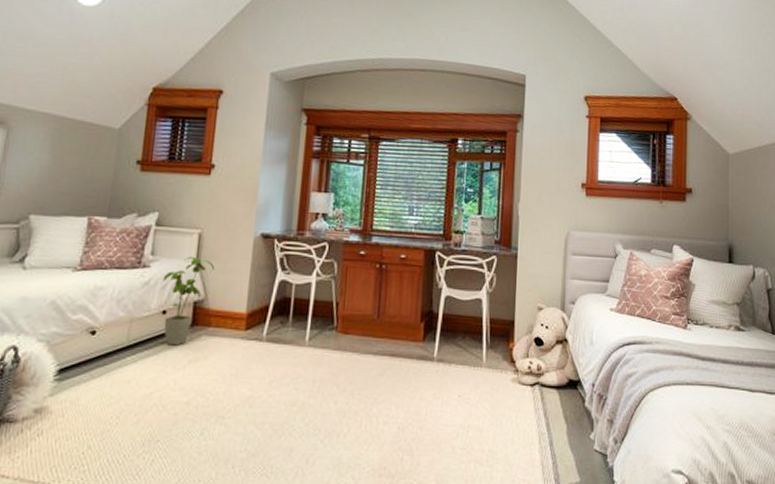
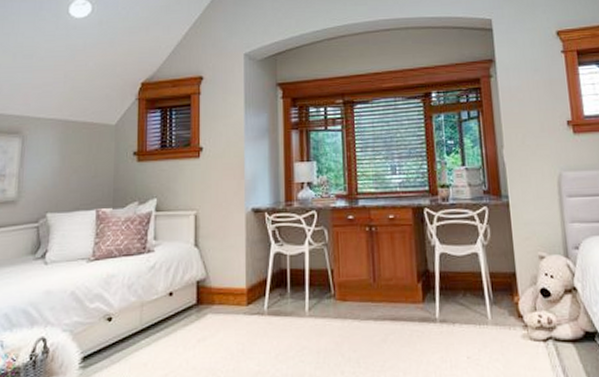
house plant: present [163,256,214,346] -> none [167,237,212,326]

